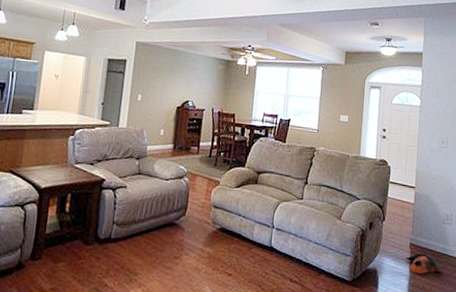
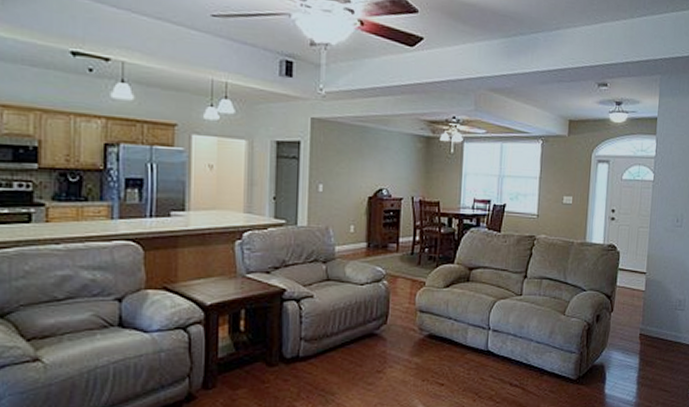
bag: present [405,252,440,274] -> none [634,342,671,365]

